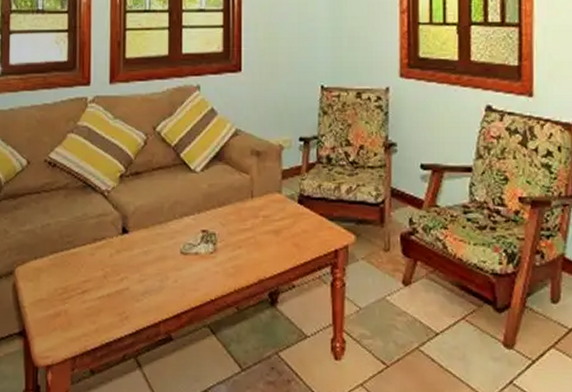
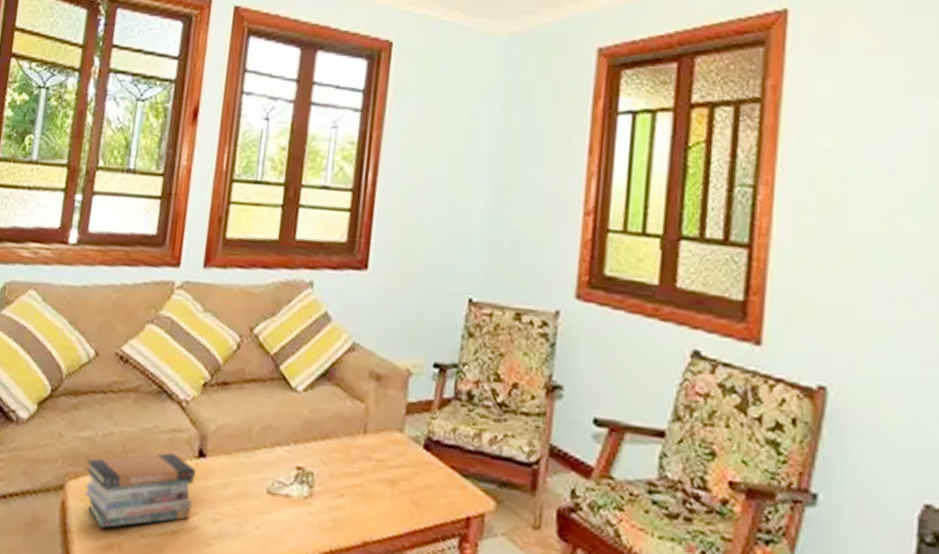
book stack: none [30,233,123,300] -> present [83,452,197,528]

